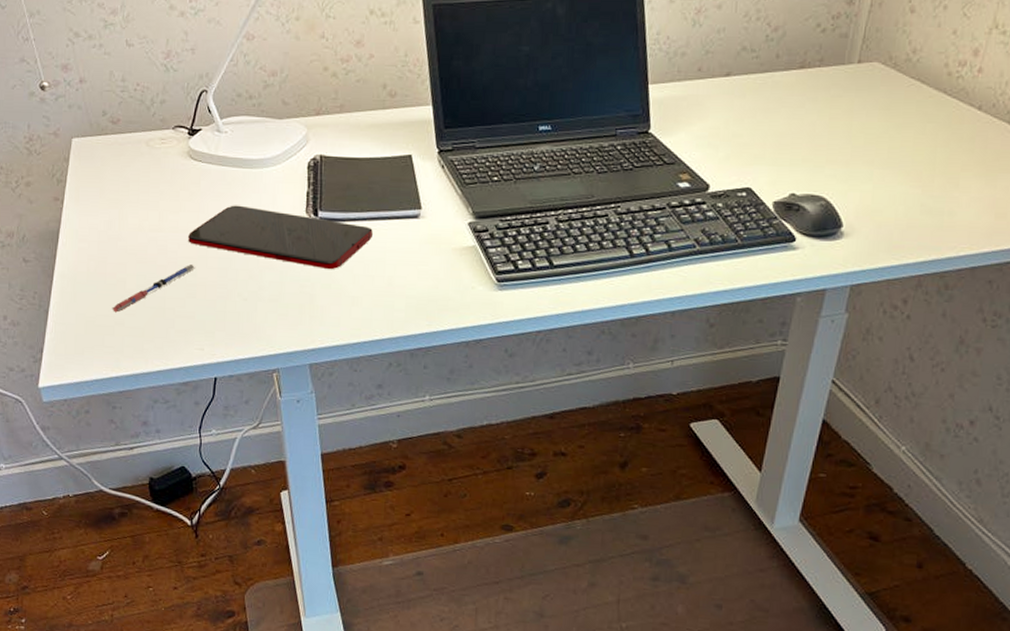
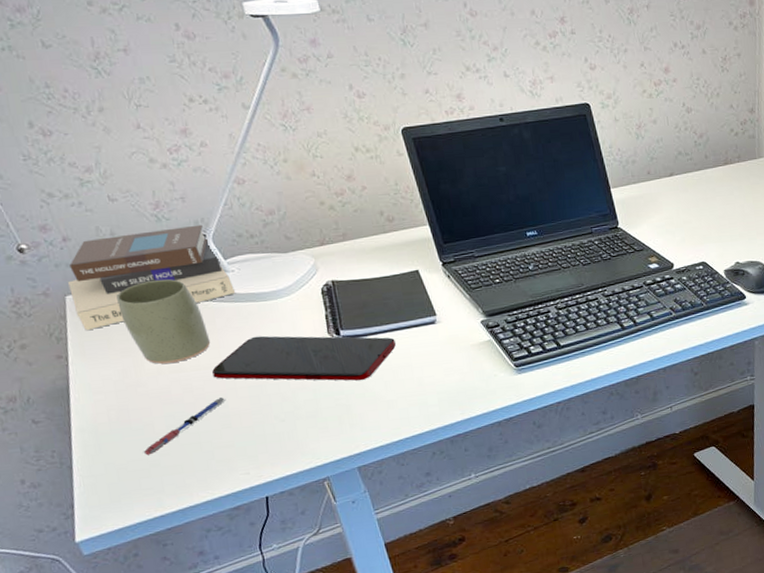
books: none [76,79,224,177] -> present [68,224,235,331]
mug: none [115,132,192,221] -> present [117,279,211,364]

